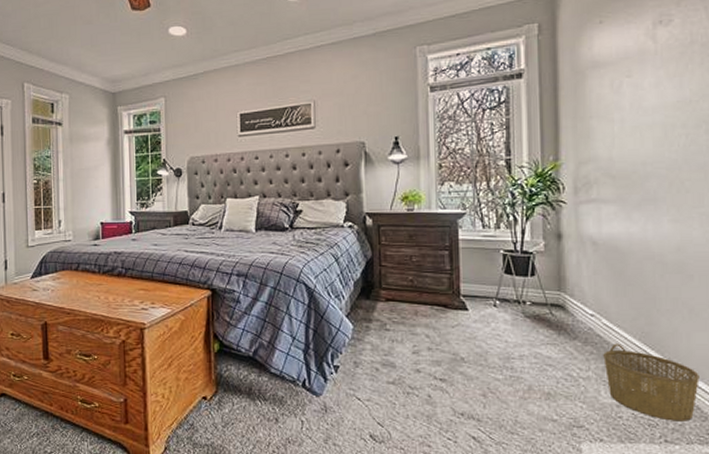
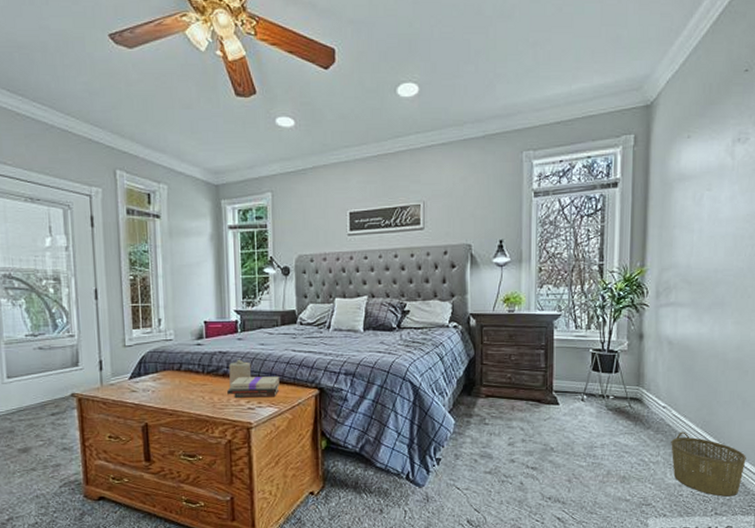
books: none [122,277,172,299] -> present [227,376,280,399]
candle: none [124,259,145,285] -> present [229,359,252,385]

